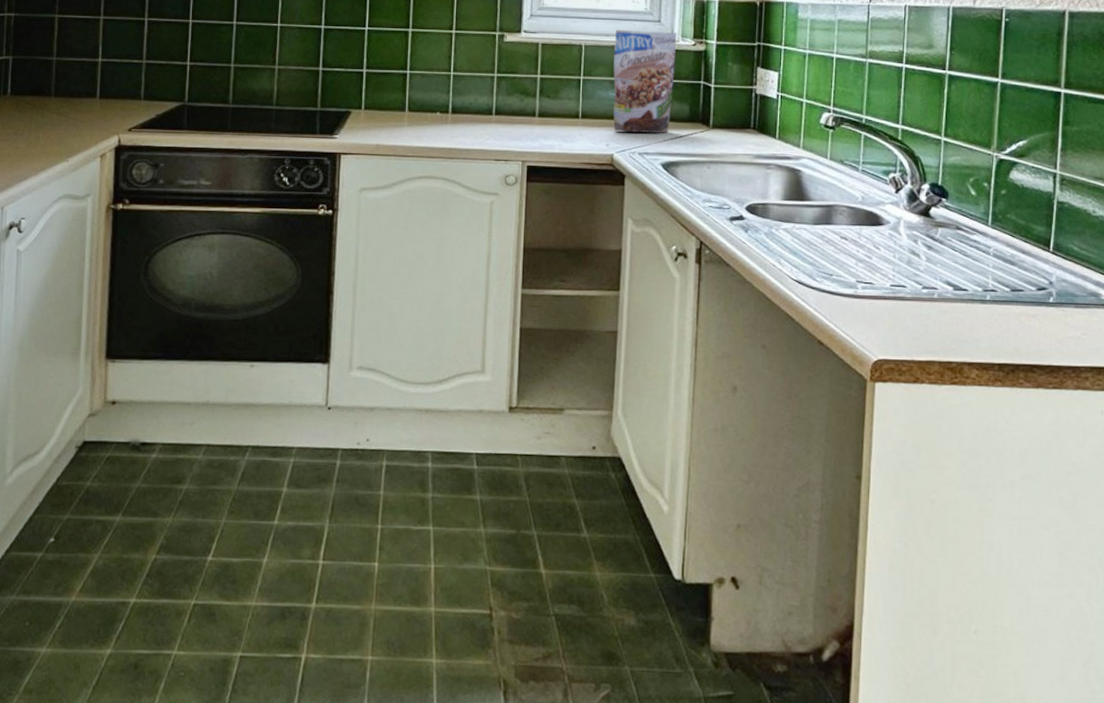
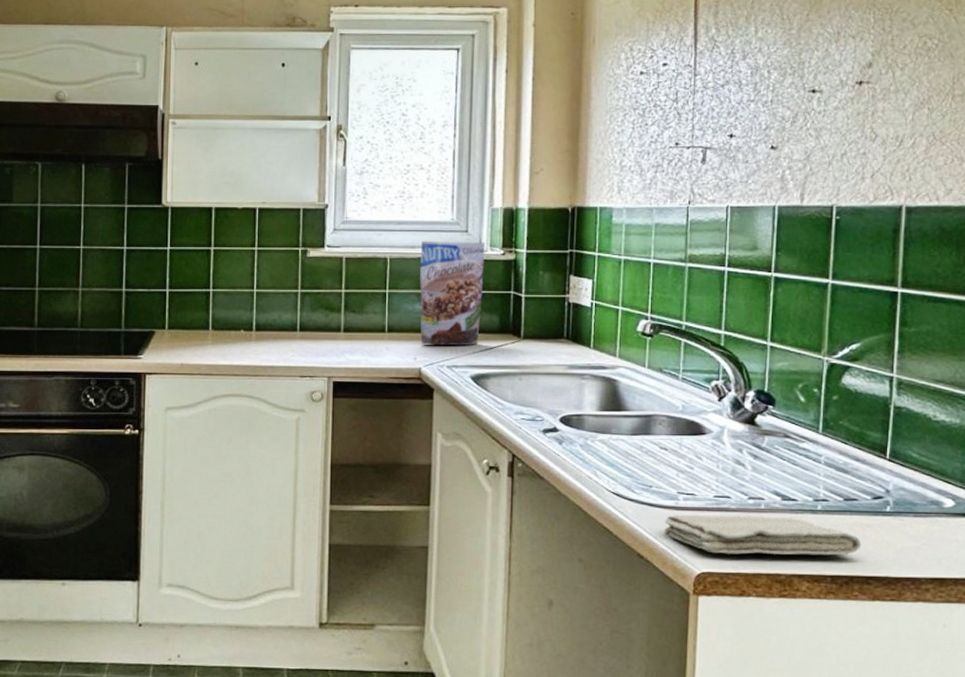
washcloth: none [844,303,1027,344] -> present [665,515,862,556]

